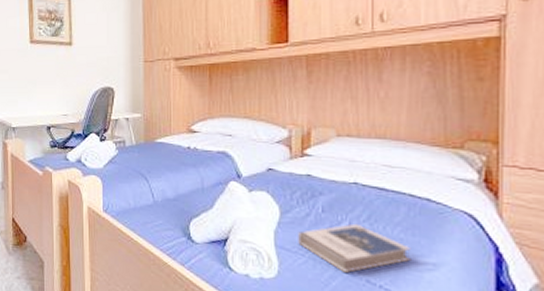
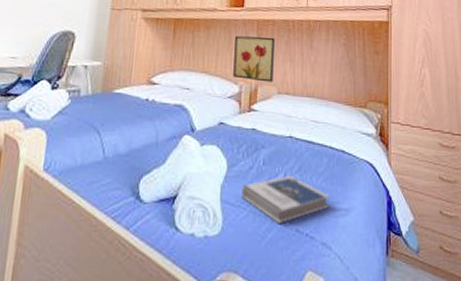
wall art: none [280,73,330,124] -> present [233,36,275,83]

